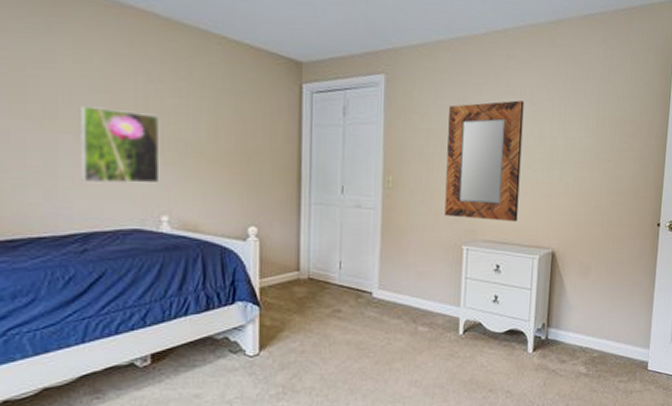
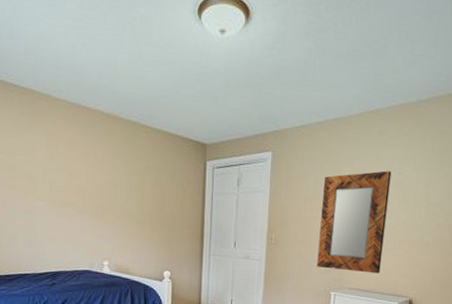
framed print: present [79,106,160,184] -> none [50,181,103,238]

